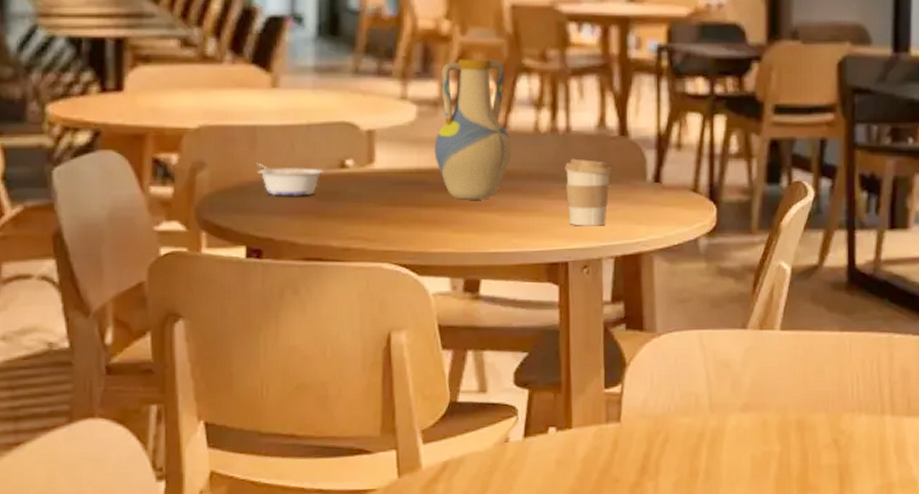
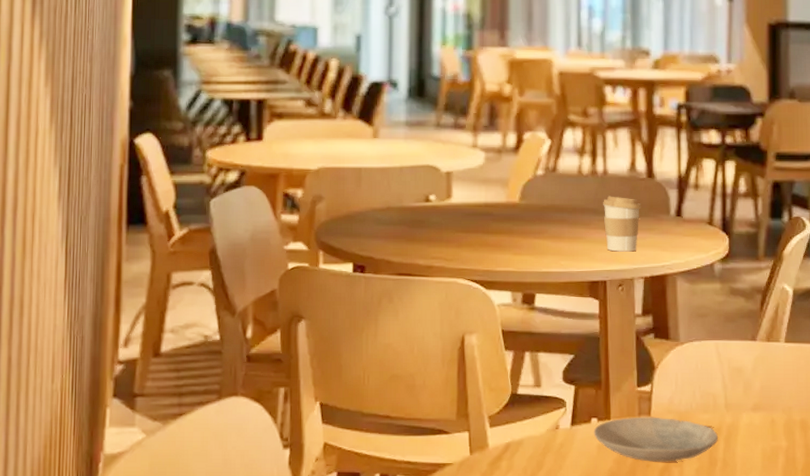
legume: present [255,162,324,196] -> none [360,197,412,224]
vase: present [434,59,512,200] -> none [499,115,560,229]
plate: none [551,423,701,476] -> present [593,416,719,462]

